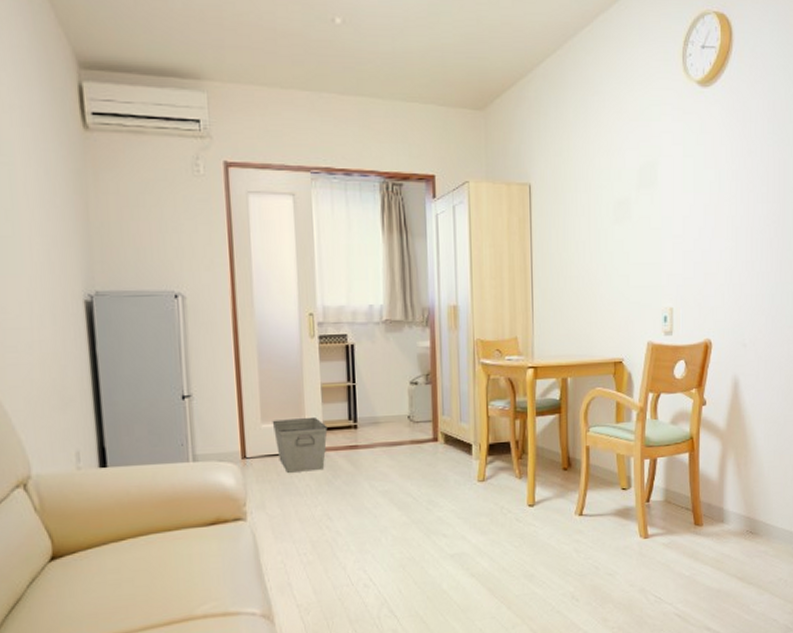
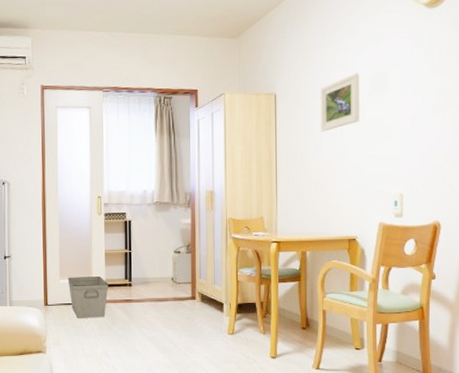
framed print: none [581,162,626,233] -> present [320,73,359,132]

